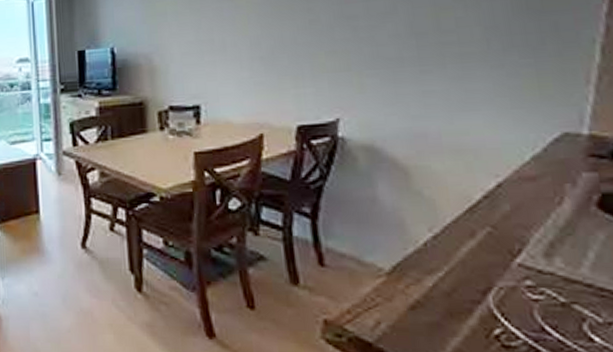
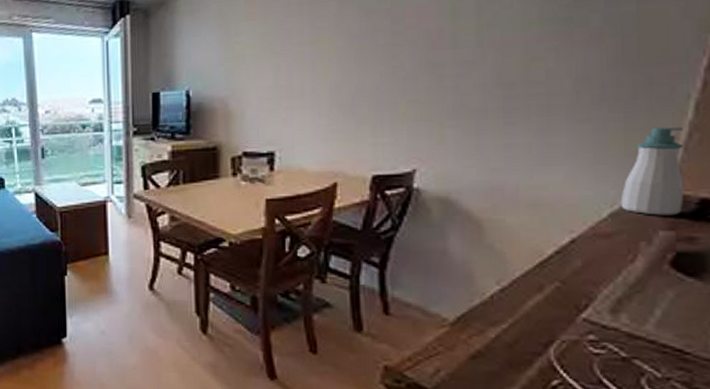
soap bottle: none [541,71,602,158] -> present [620,127,685,216]

